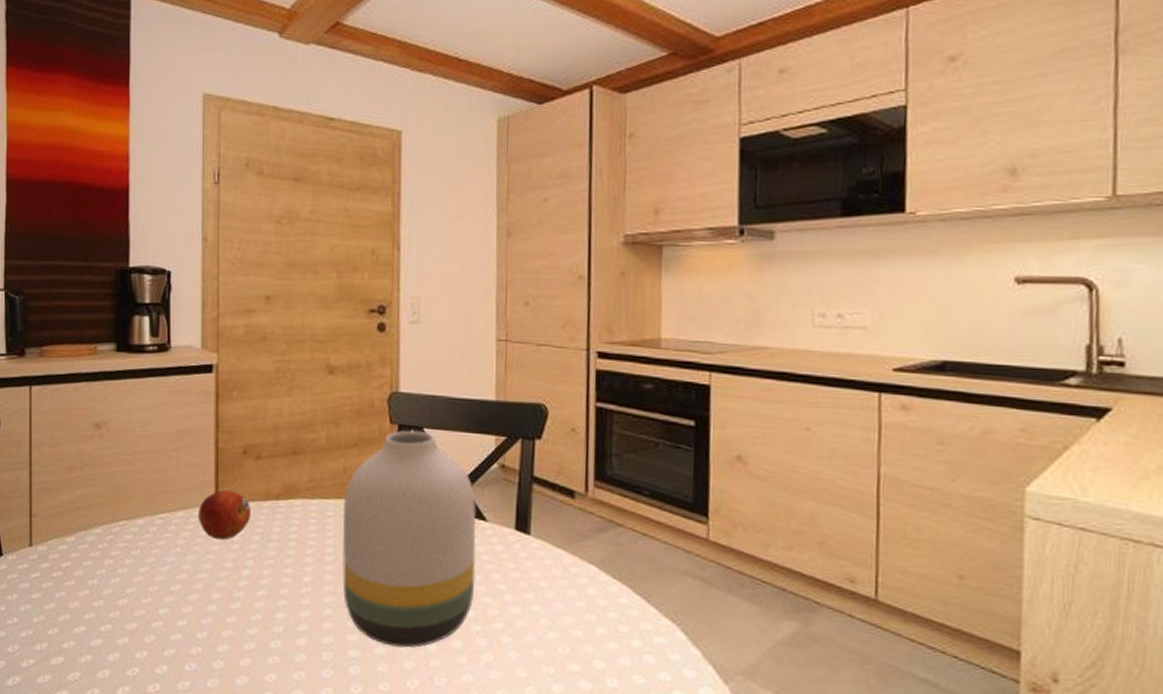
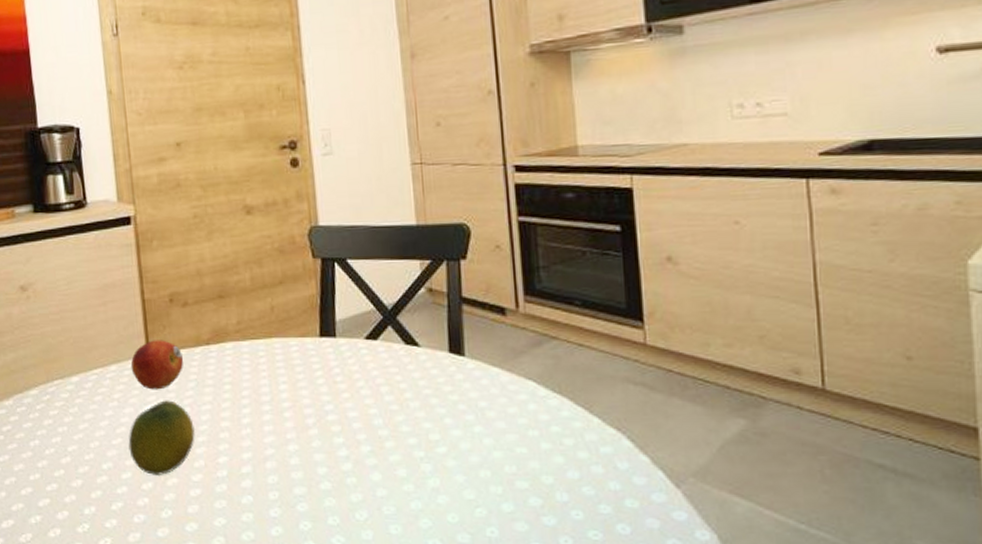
fruit: none [187,551,255,626] -> present [128,400,195,475]
vase: present [341,430,476,648] -> none [274,262,415,480]

